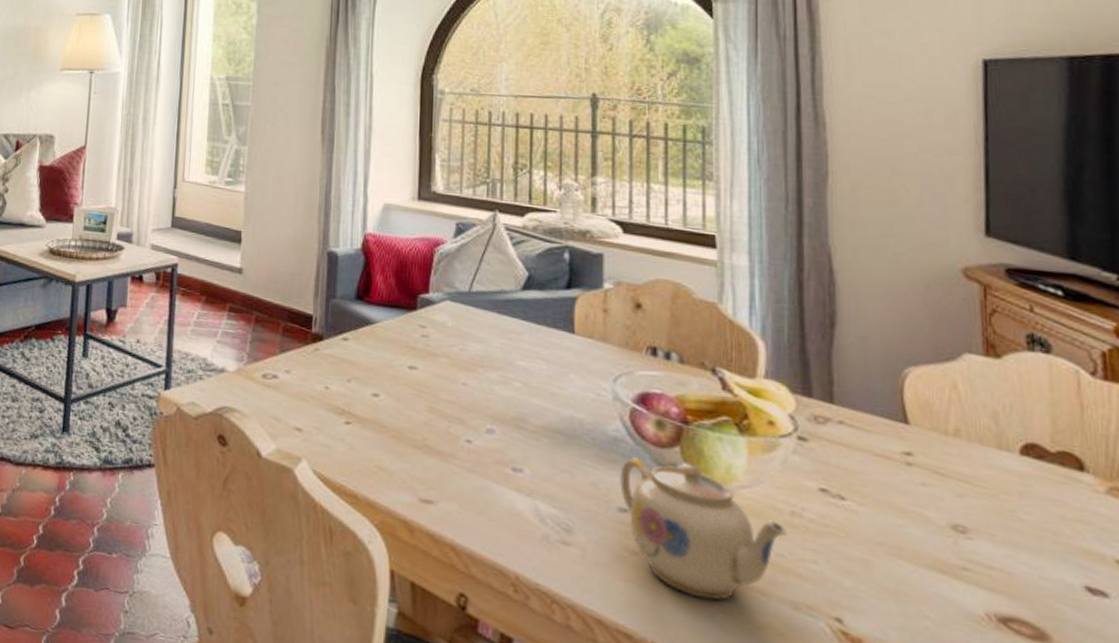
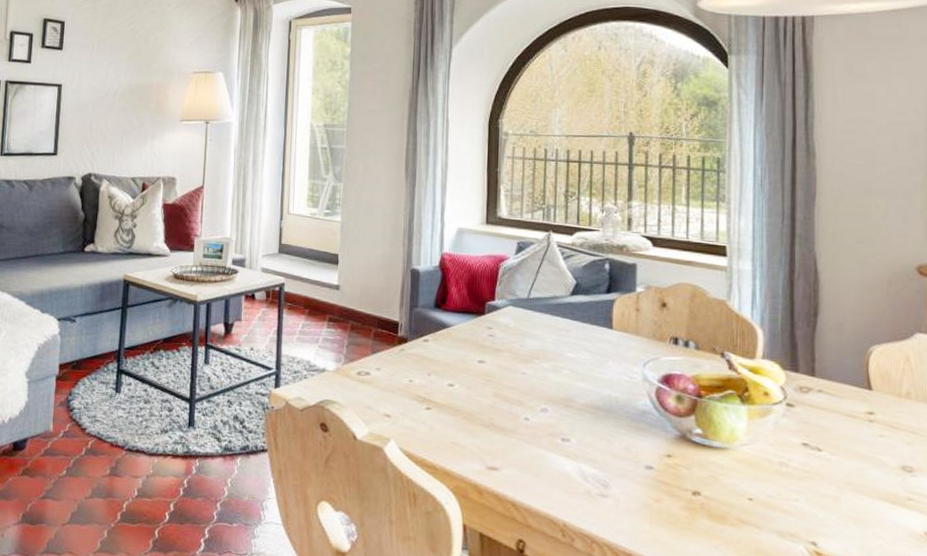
teapot: present [620,457,788,602] -> none [647,426,777,535]

